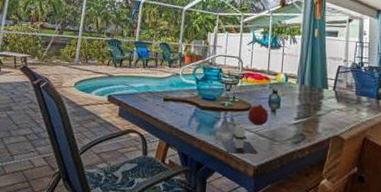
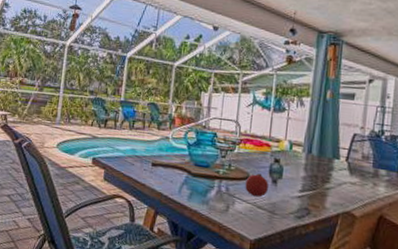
candle: present [221,125,258,154] -> none [215,195,256,227]

